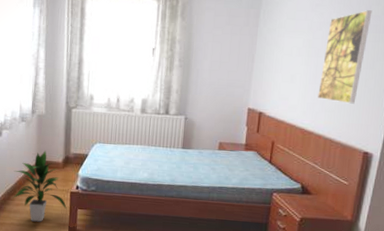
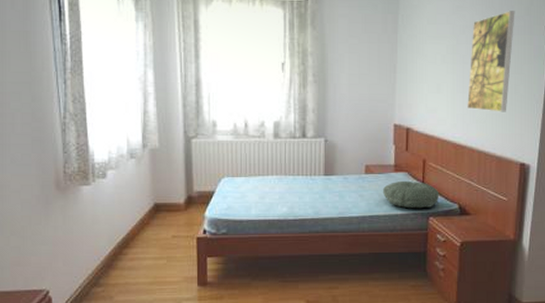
indoor plant: present [13,151,67,222] -> none [125,191,193,278]
pillow: none [232,158,285,185] -> present [382,180,440,209]

